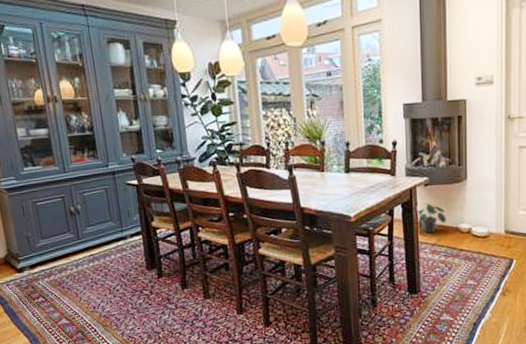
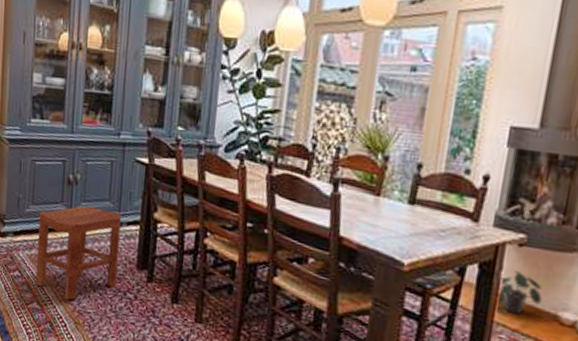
stool: none [49,228,132,310] -> present [36,206,121,300]

